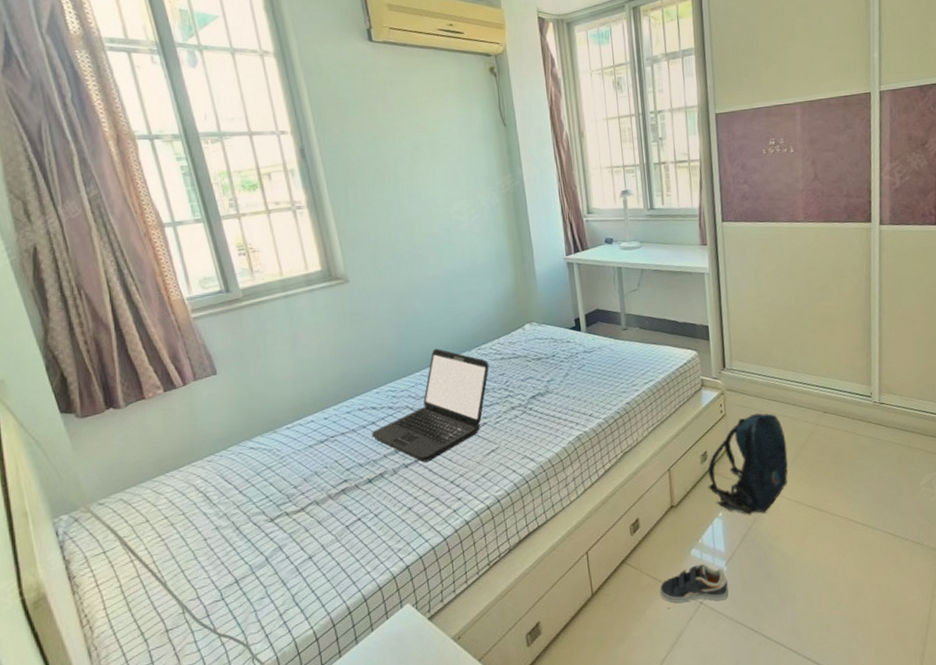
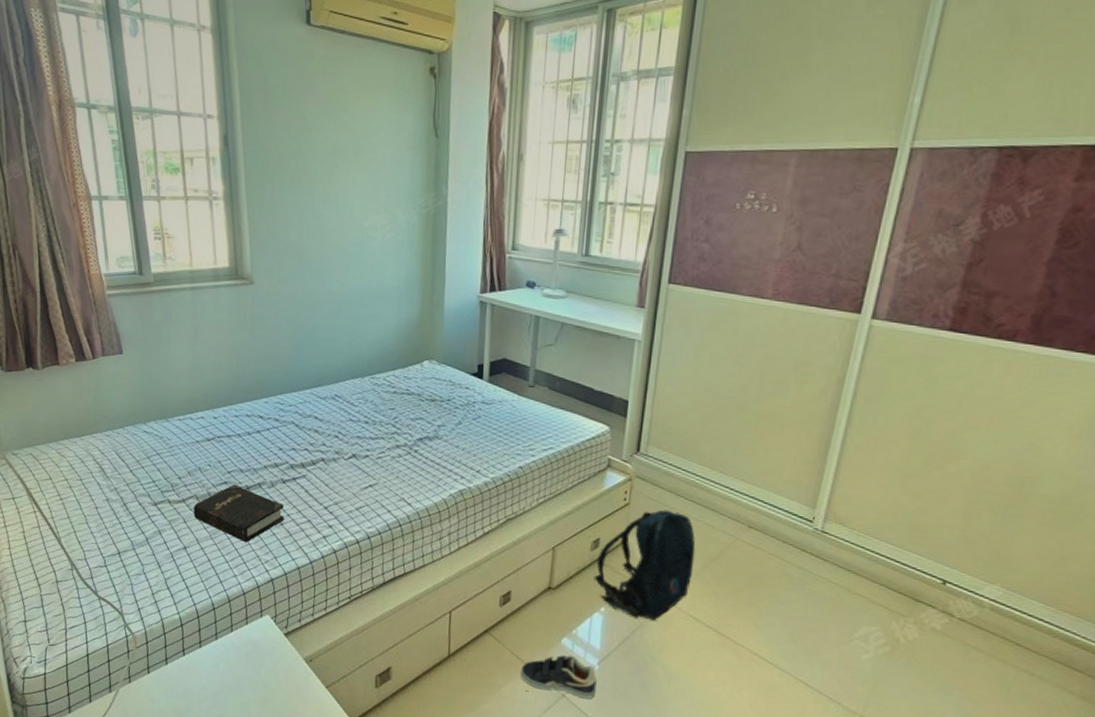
hardback book: none [314,480,412,536] -> present [193,484,284,542]
laptop: present [372,348,489,462] -> none [256,368,380,482]

